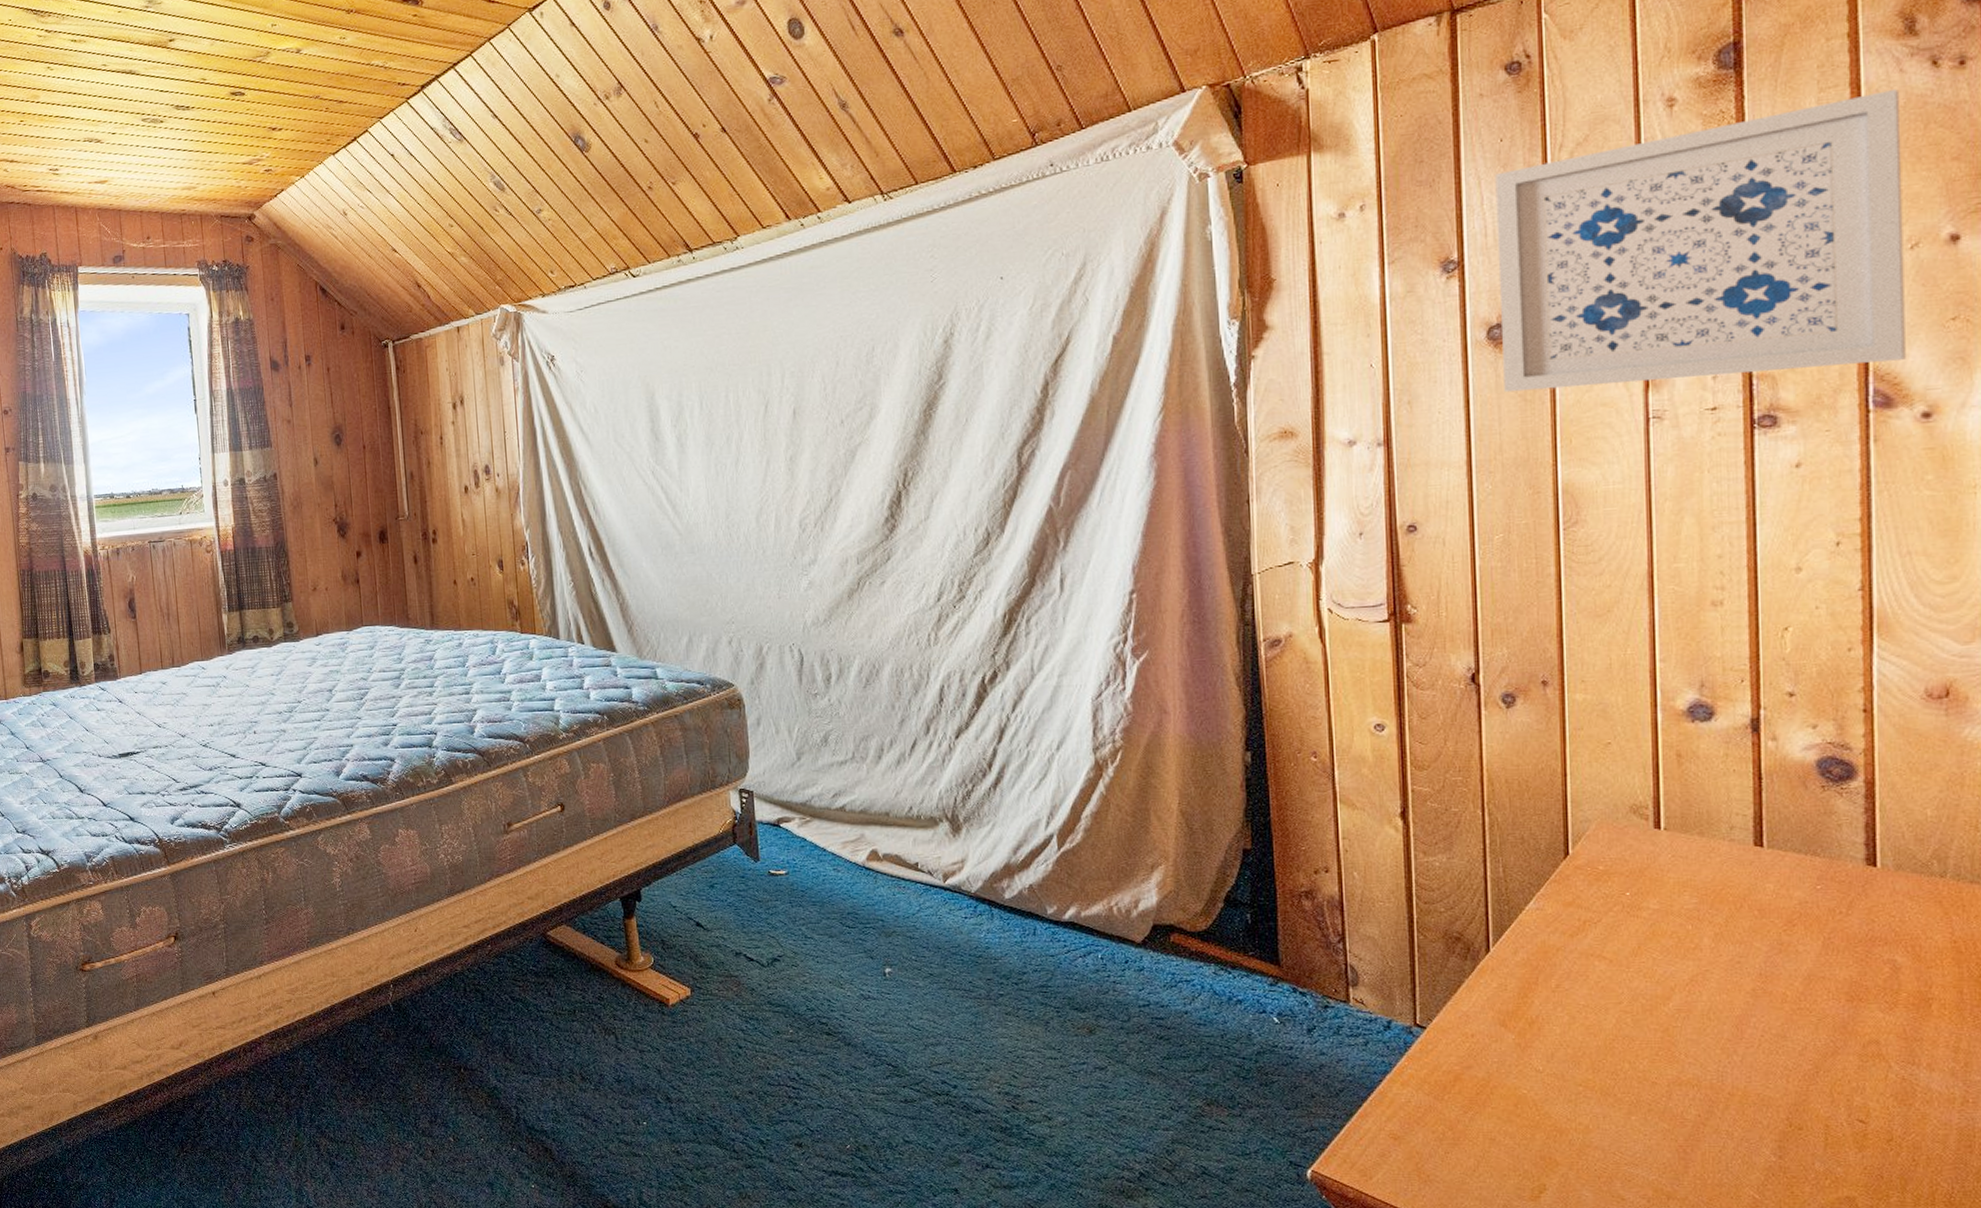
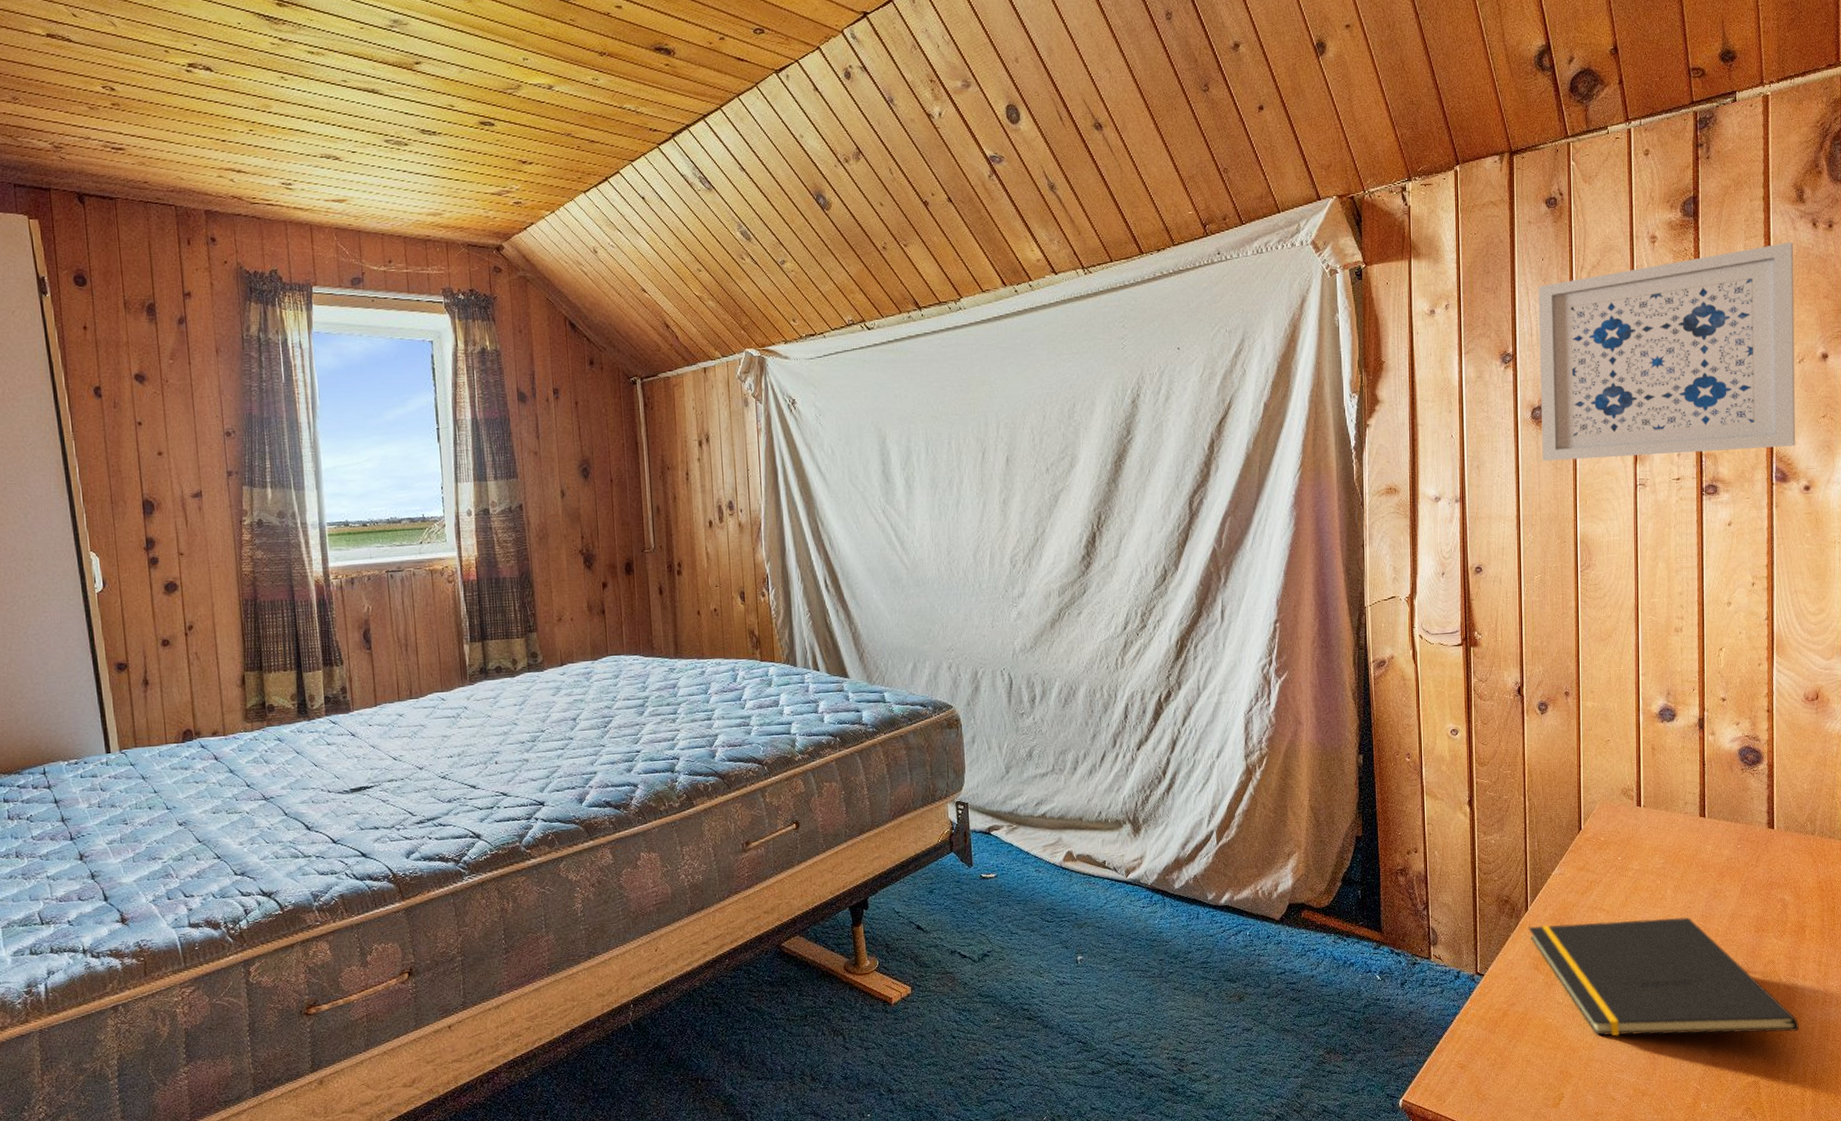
notepad: none [1491,971,1922,1137] -> present [1528,917,1799,1036]

